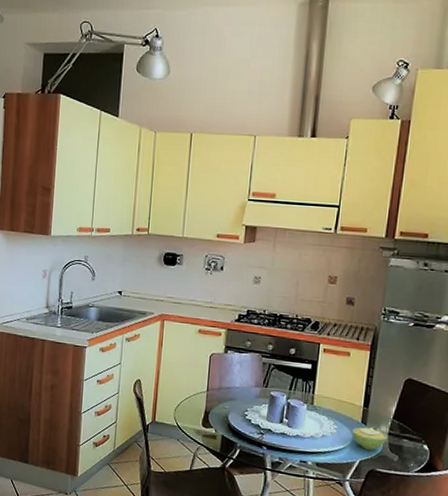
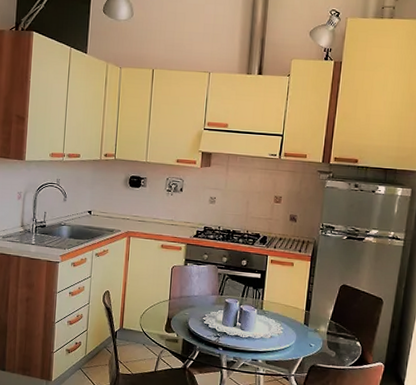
sugar bowl: present [352,427,388,450] -> none [296,327,327,348]

